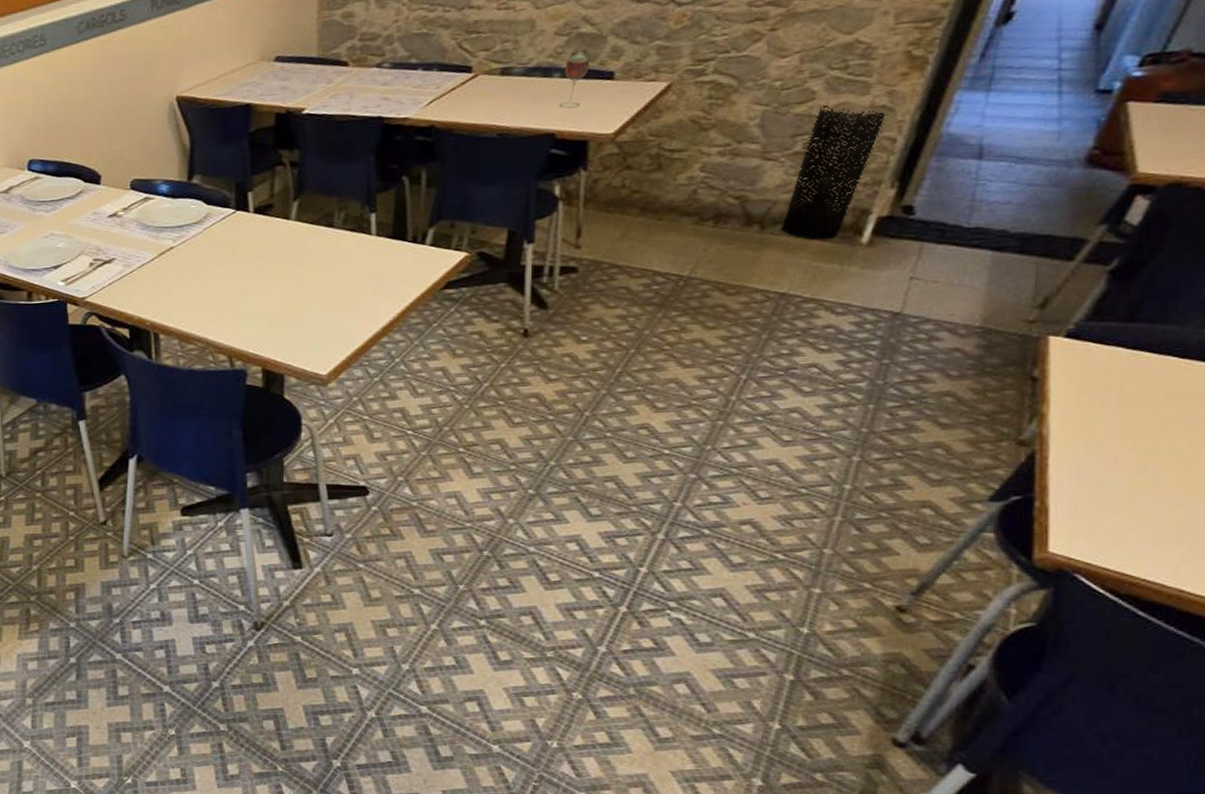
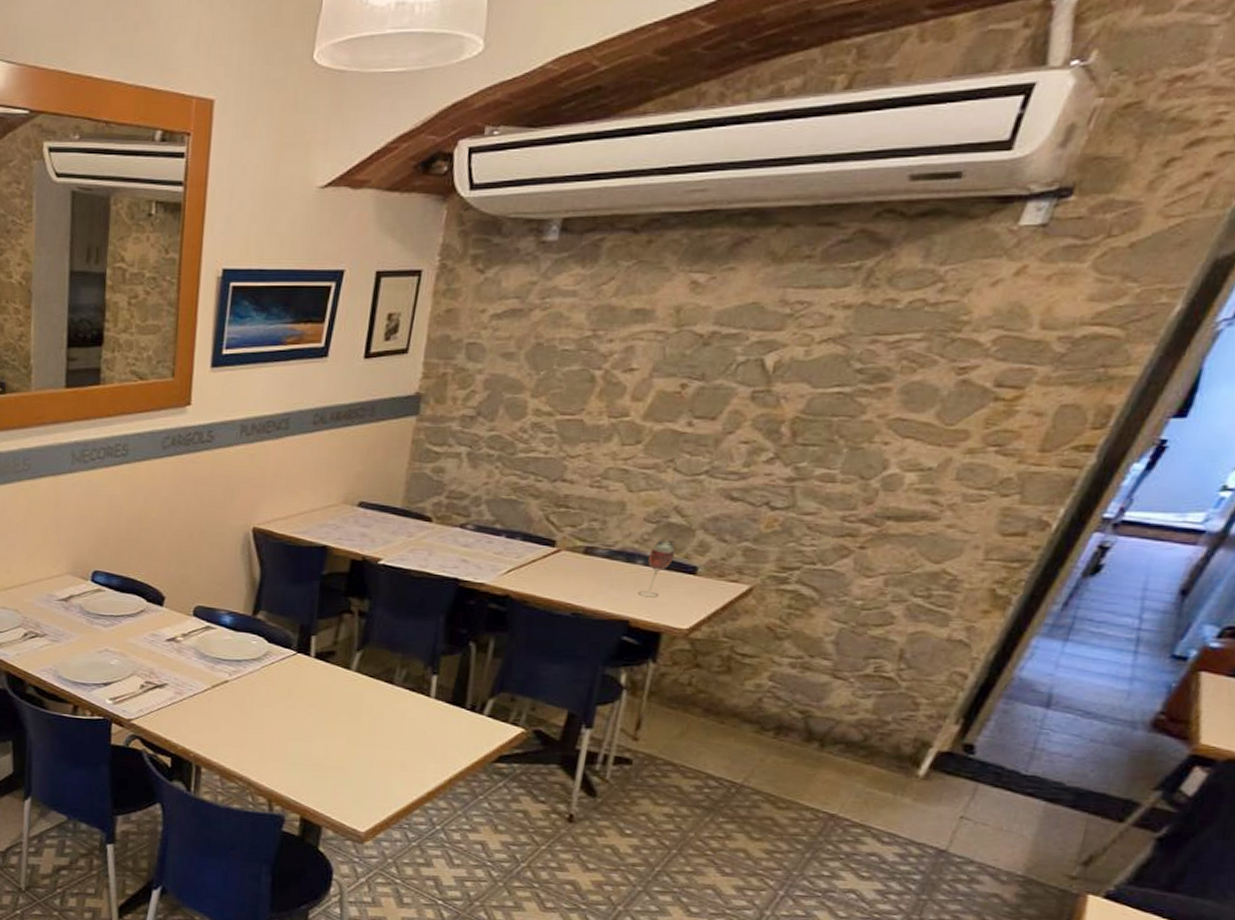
umbrella stand: present [783,105,889,240] -> none [841,630,964,767]

